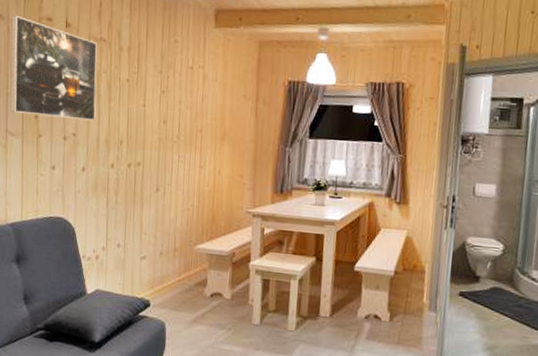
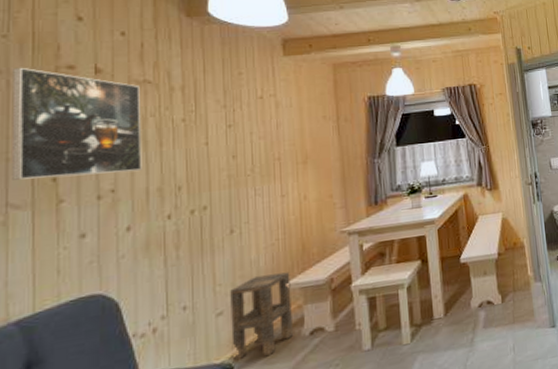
side table: none [150,233,200,304] -> present [230,272,293,360]

